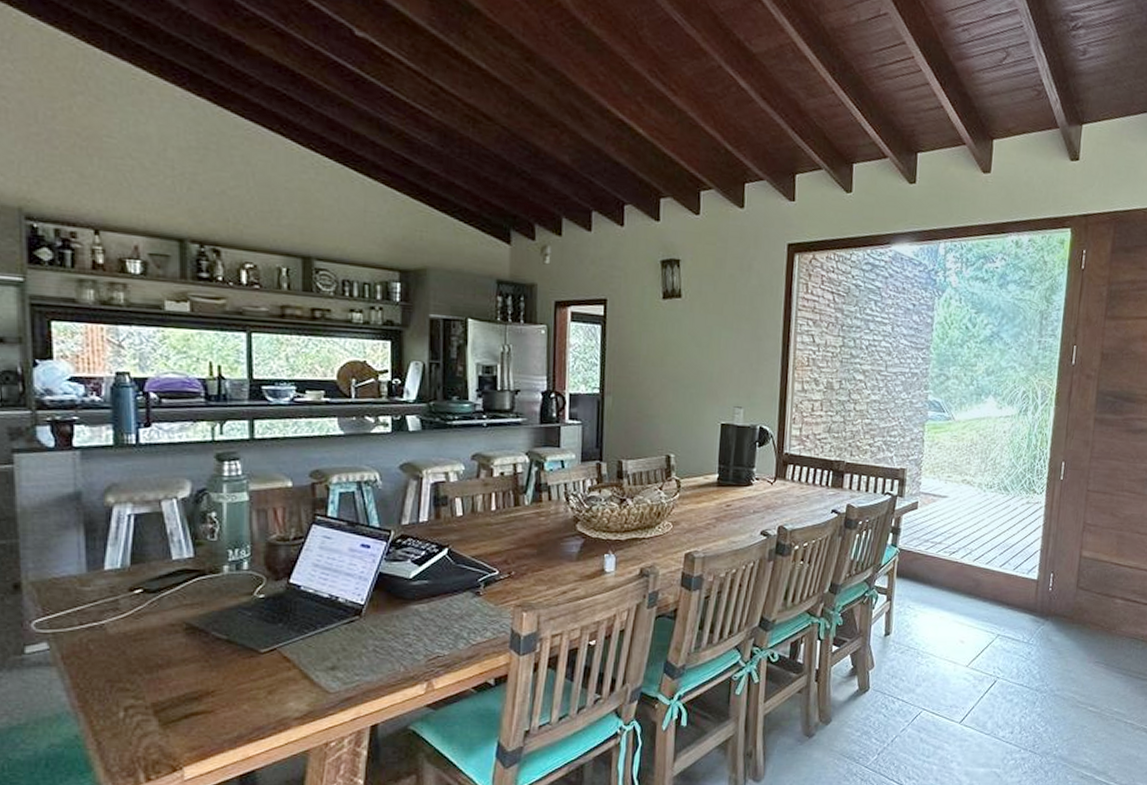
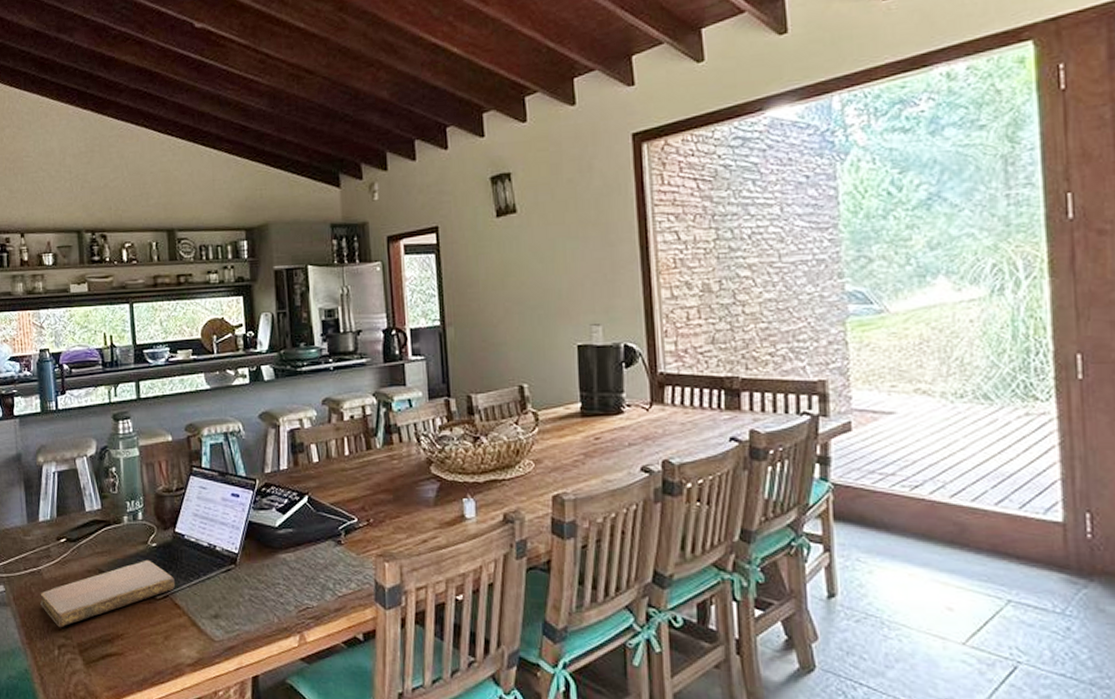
notebook: none [101,612,286,687] -> present [40,559,176,627]

